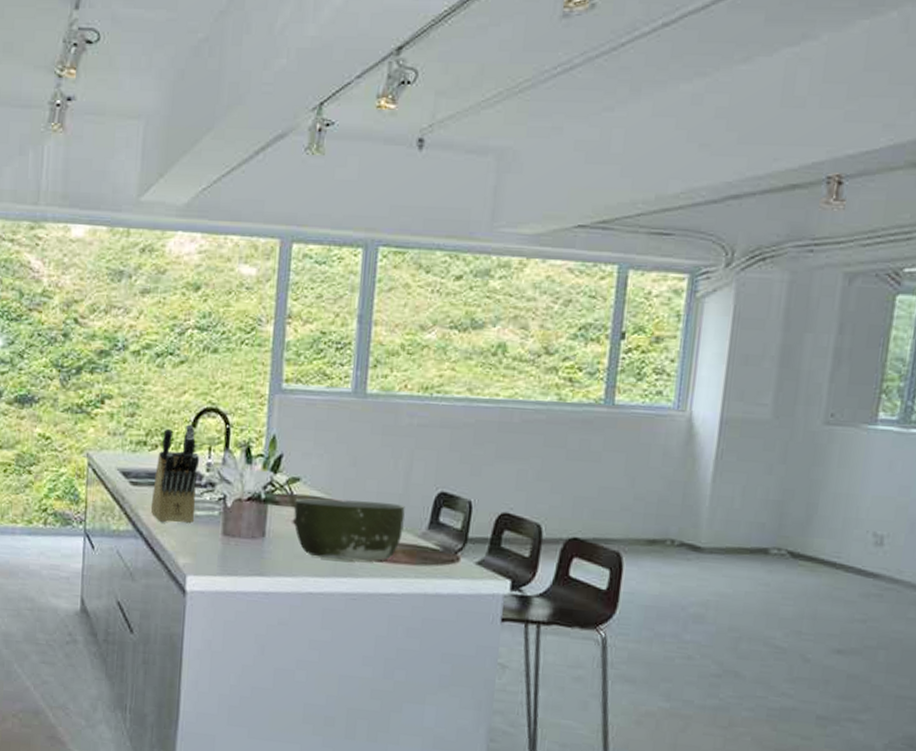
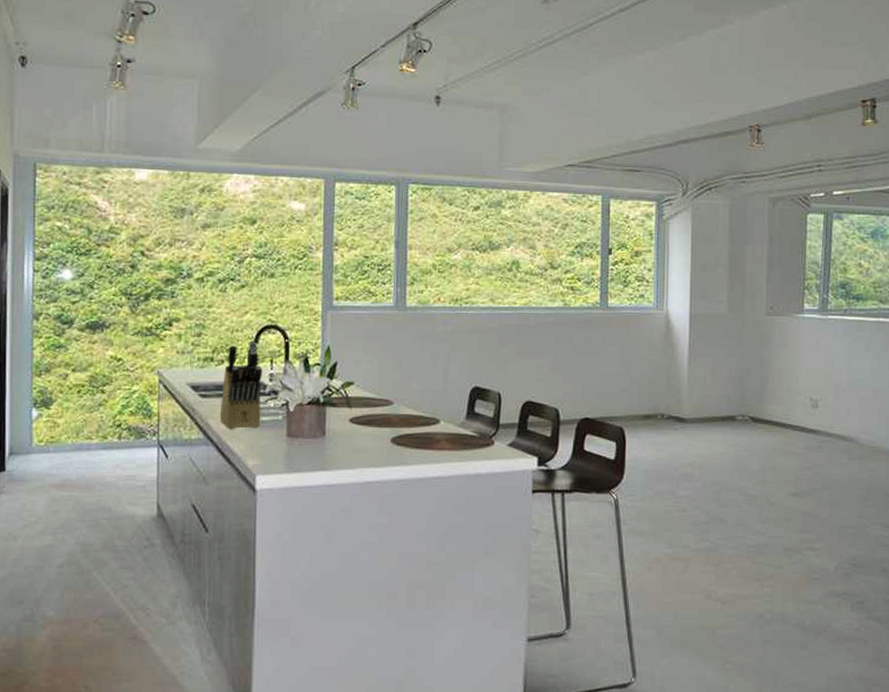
bowl: present [294,498,405,561] -> none [350,398,445,451]

